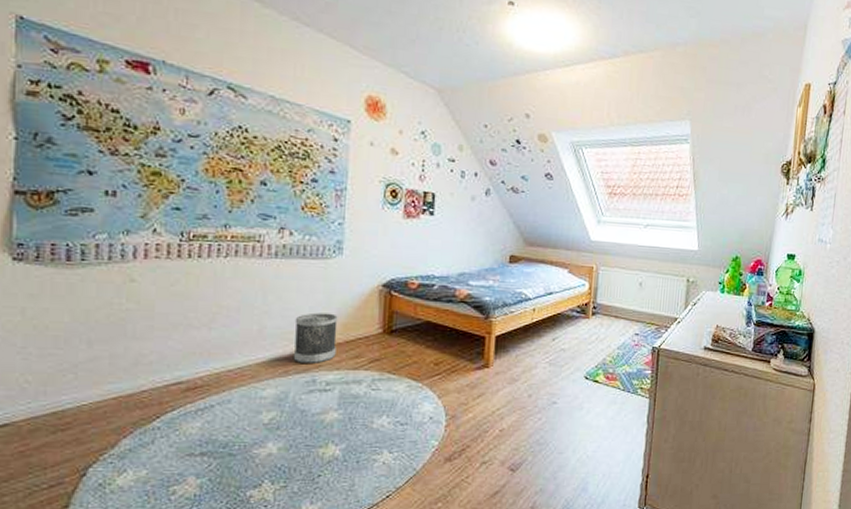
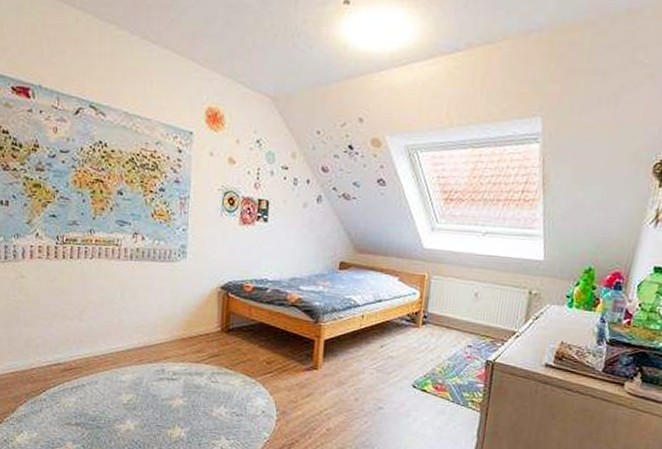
wastebasket: present [293,312,338,363] -> none [145,310,183,355]

